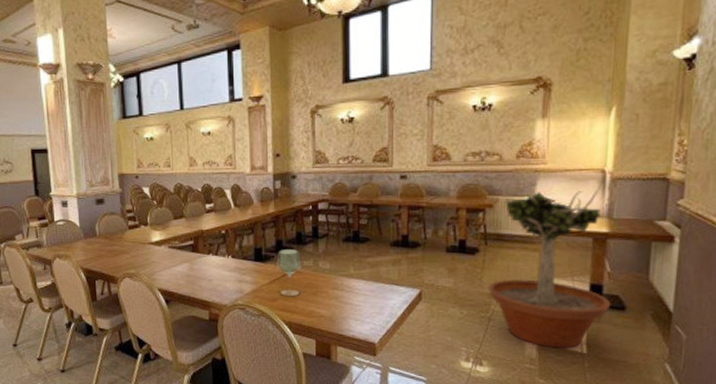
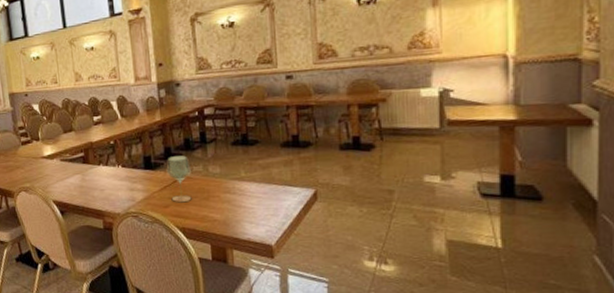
potted tree: present [487,182,611,349] -> none [387,67,526,245]

